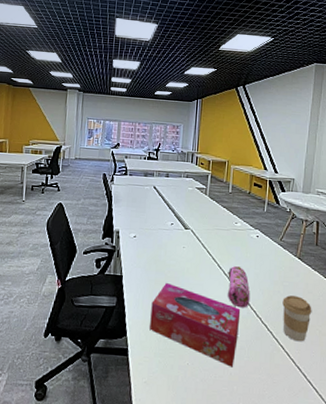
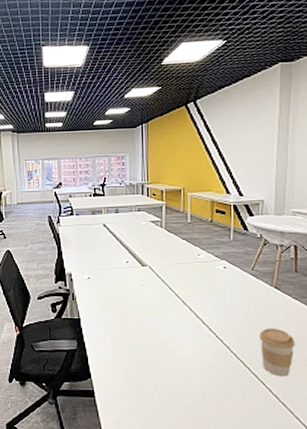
tissue box: present [150,282,241,367] -> none [114,322,212,405]
pencil case: present [227,266,250,308] -> none [193,301,222,345]

